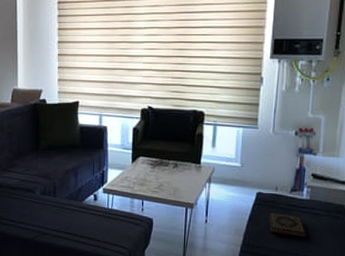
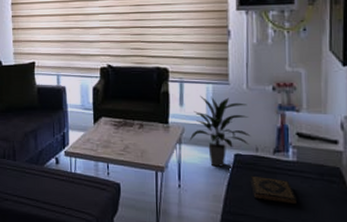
indoor plant: none [218,138,273,204] -> present [189,95,251,167]

